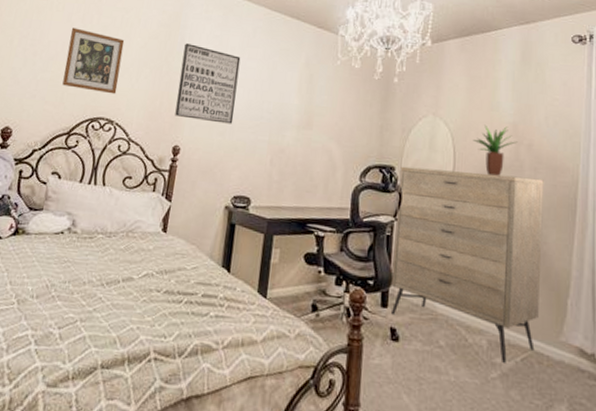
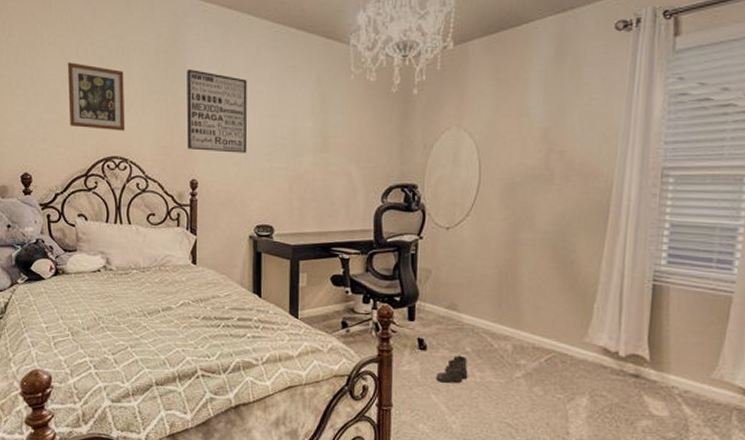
dresser: present [391,166,544,363] -> none [417,184,575,364]
boots: none [408,349,442,382] -> present [436,355,468,383]
potted plant: present [472,124,518,176] -> none [499,133,549,187]

